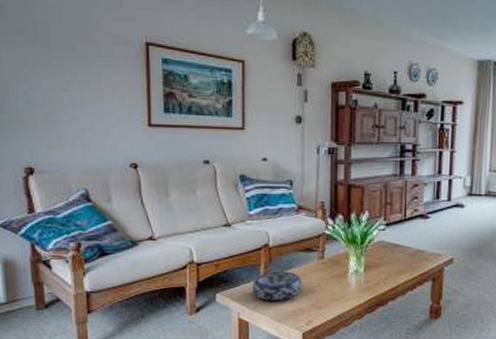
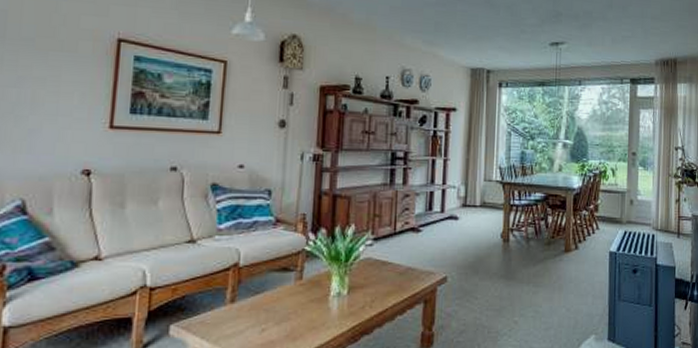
decorative bowl: present [252,271,303,302] -> none [215,295,276,333]

